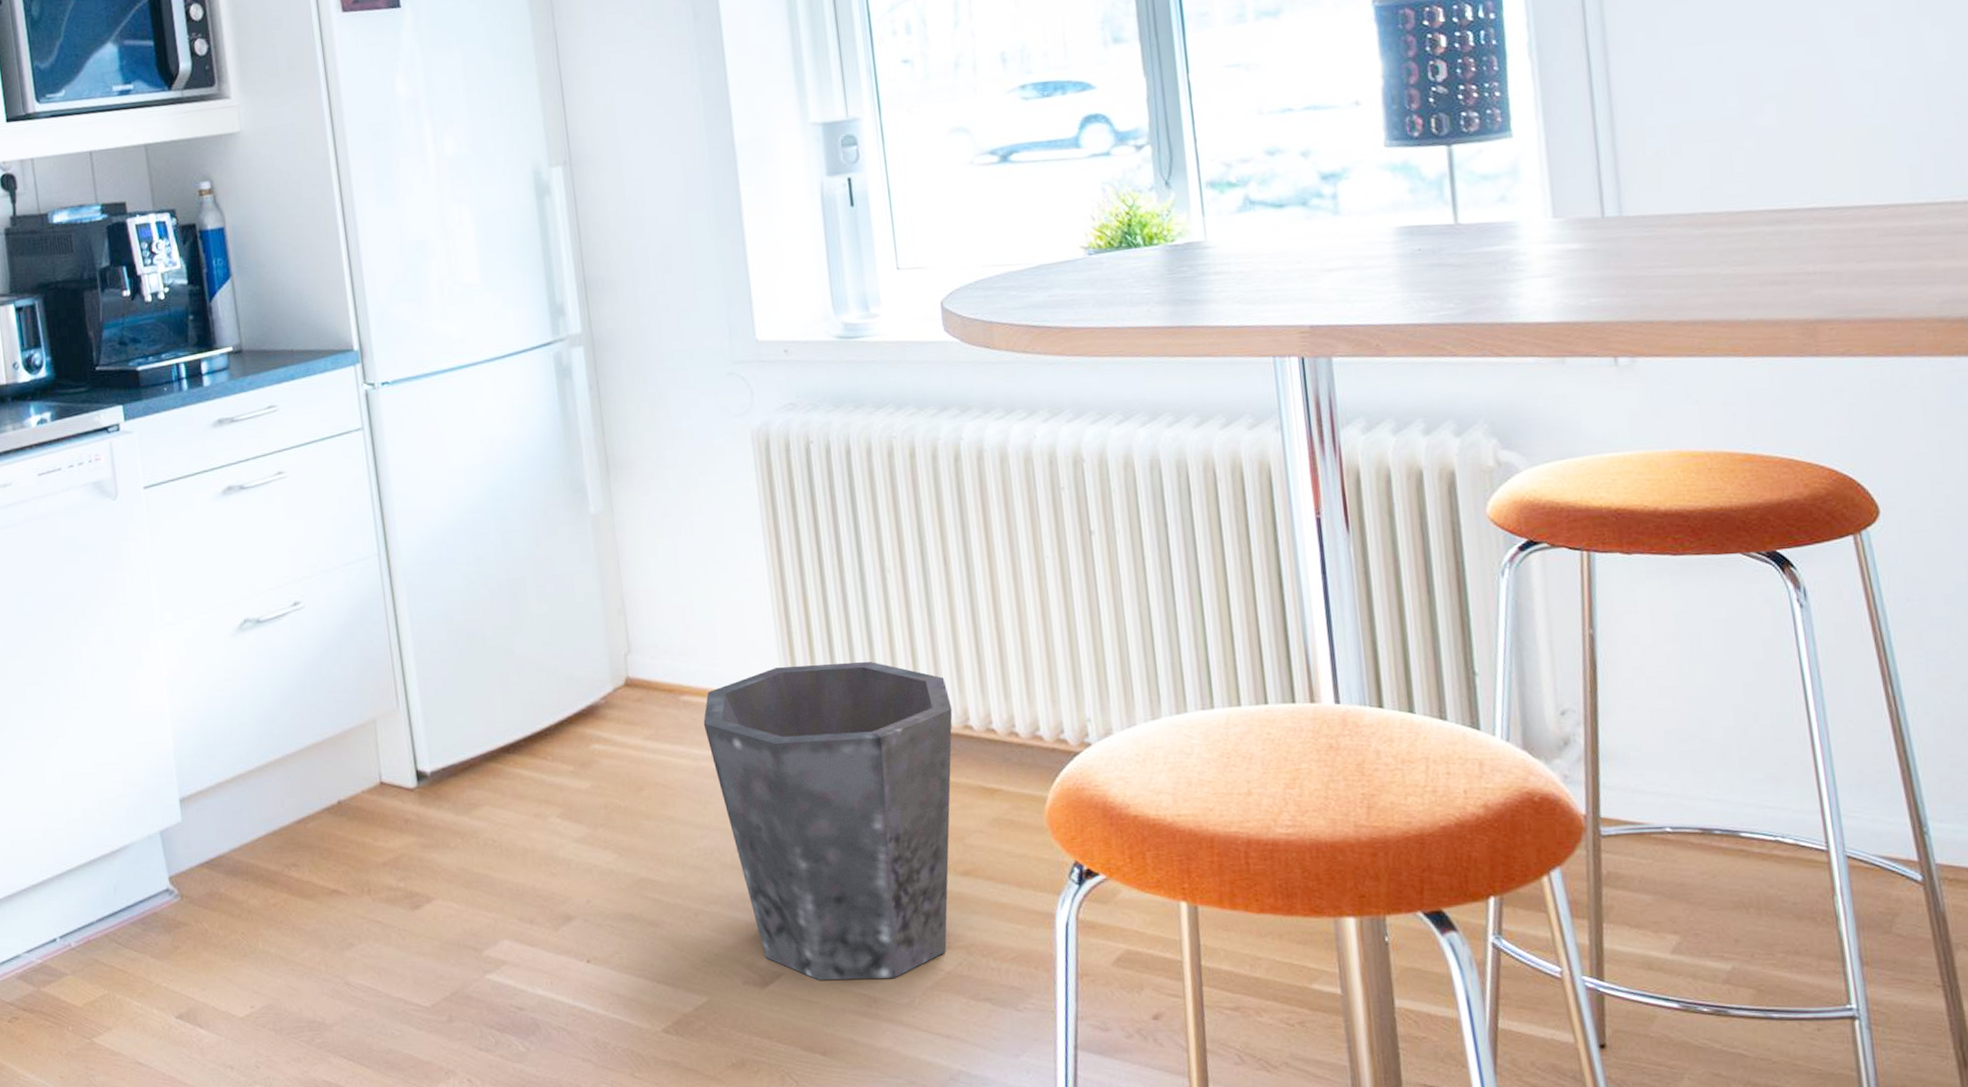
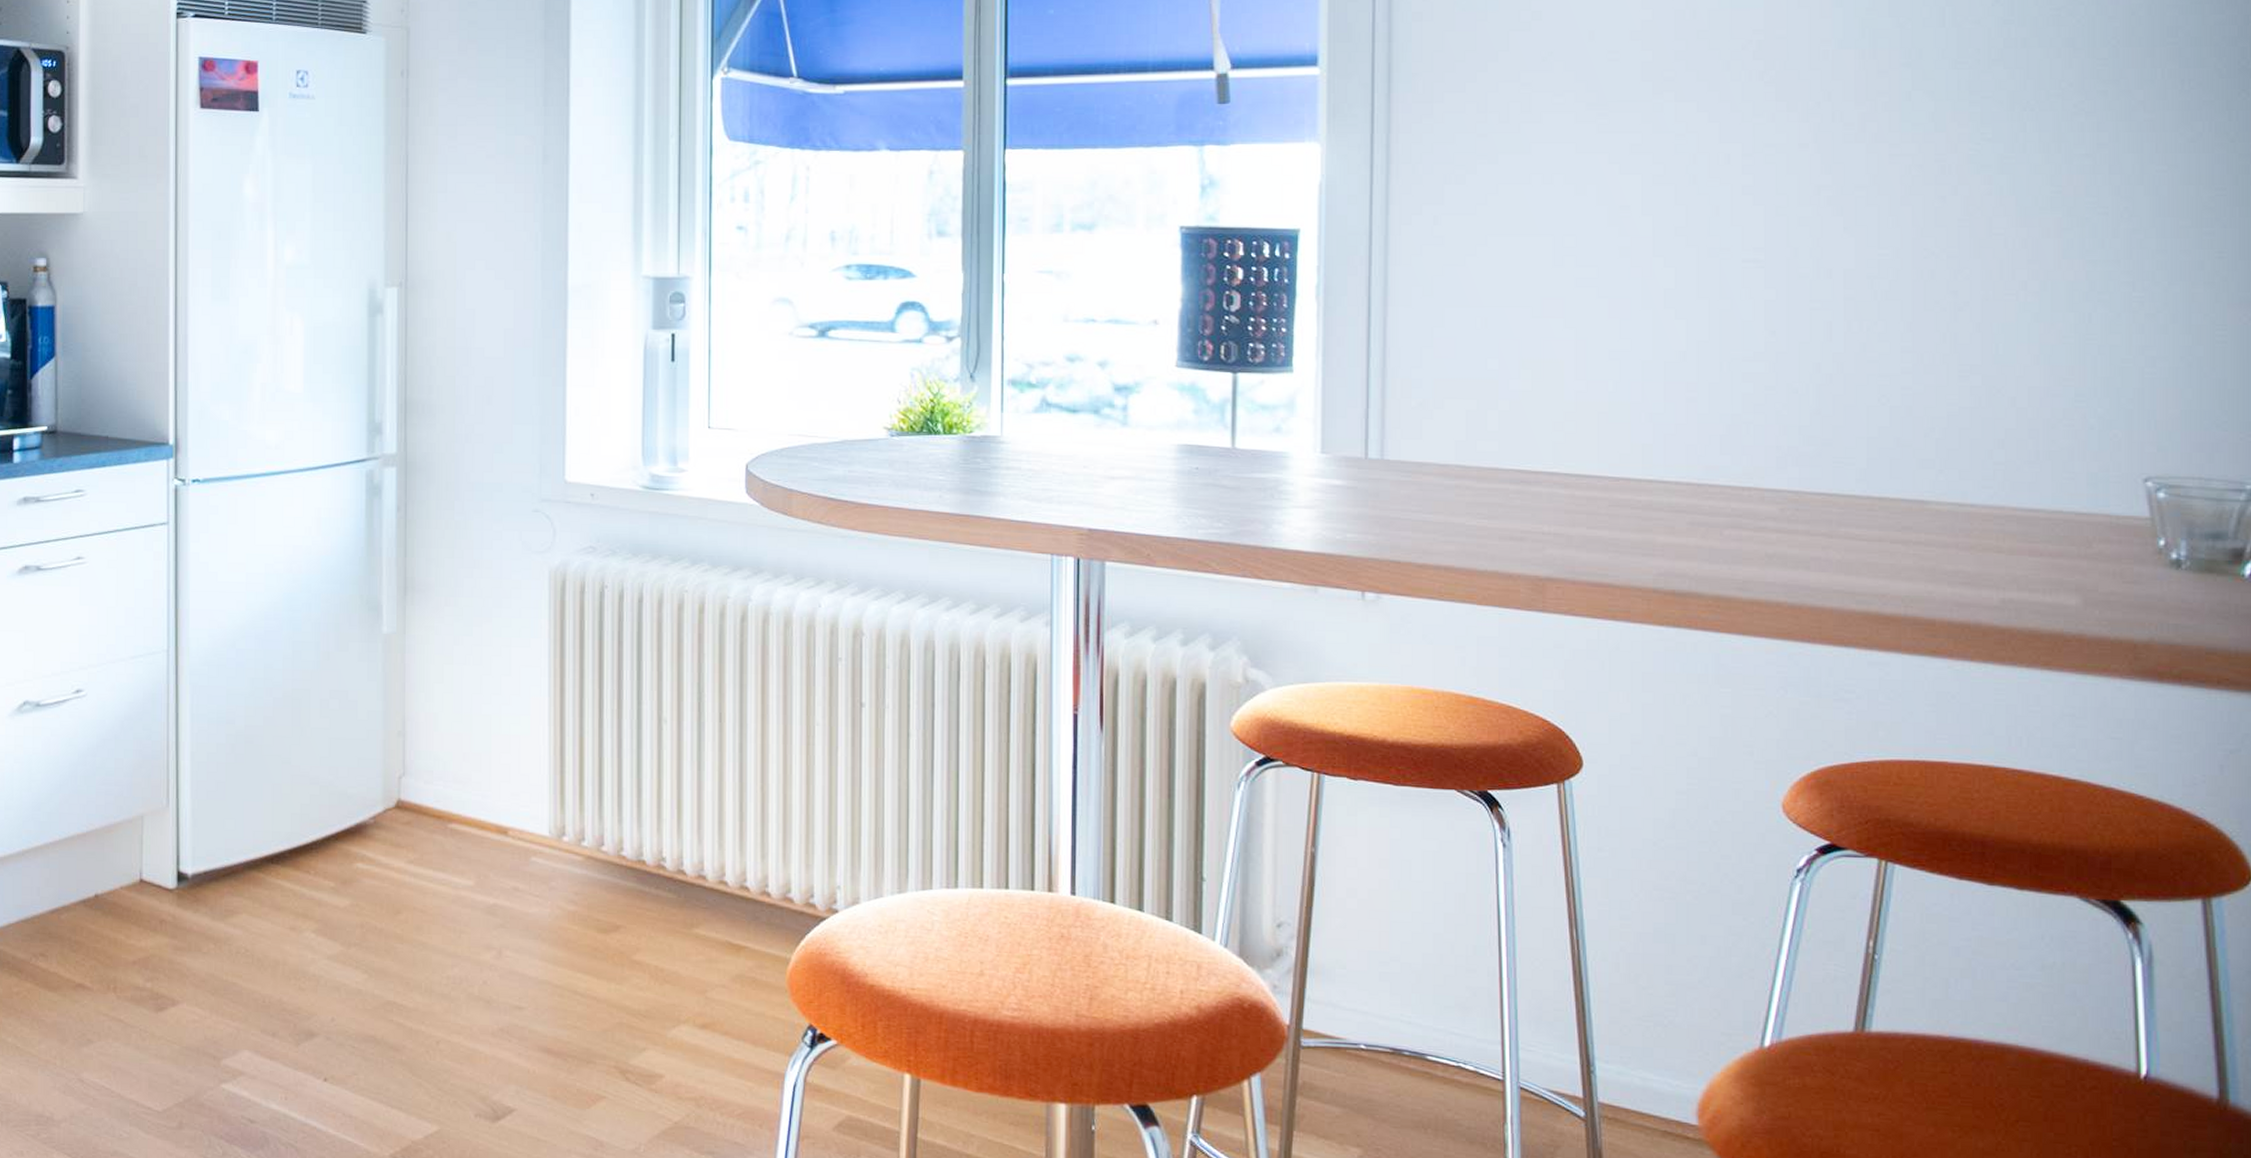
waste bin: present [703,661,953,980] -> none [468,805,710,1123]

